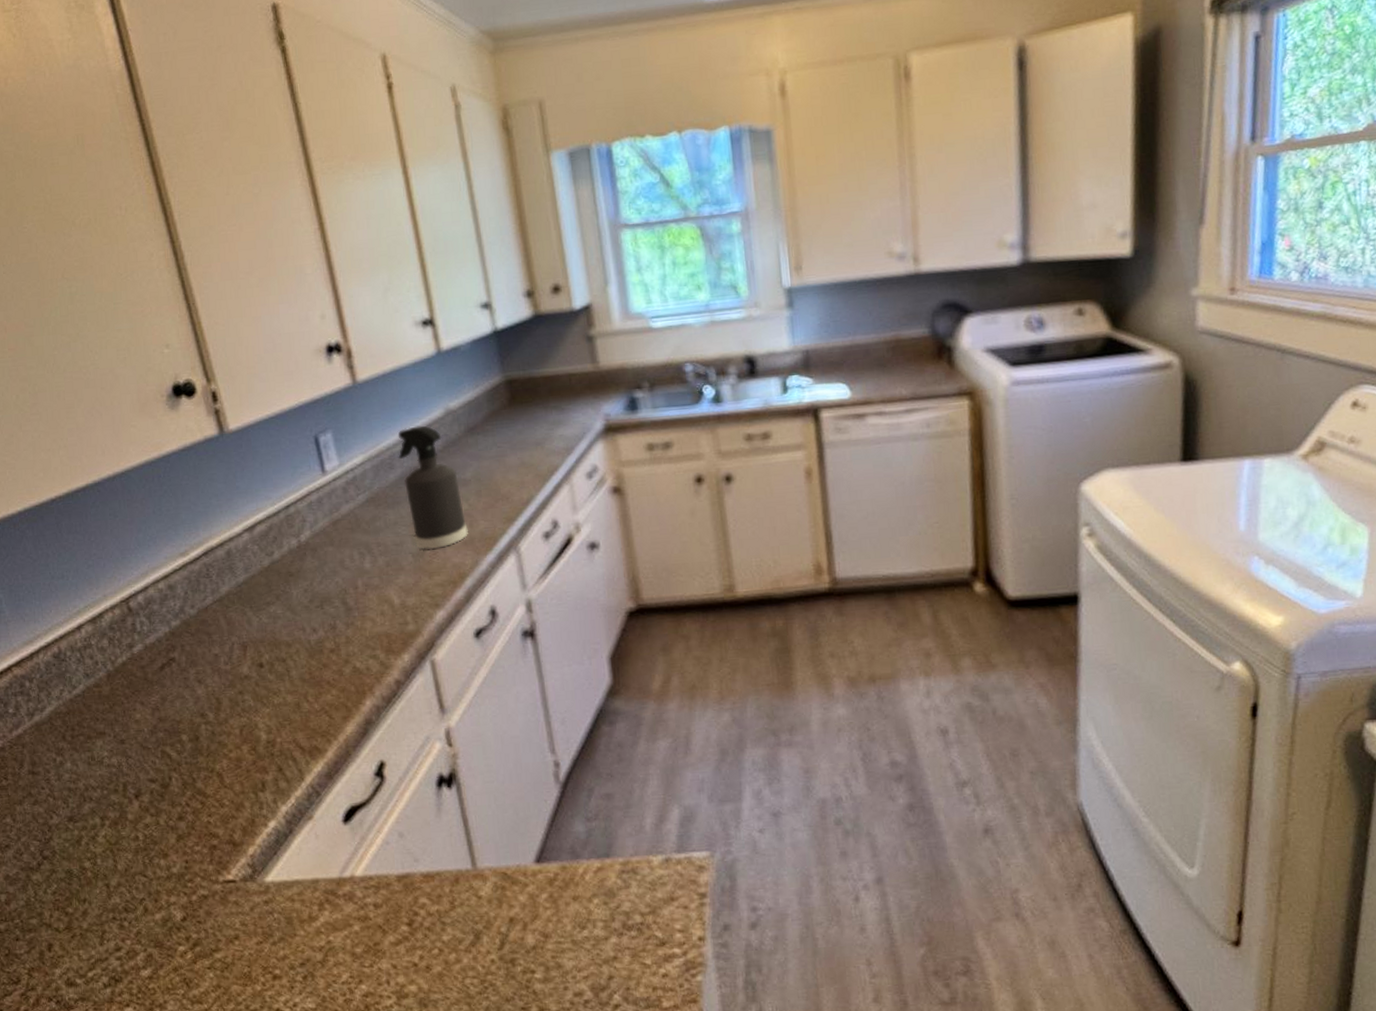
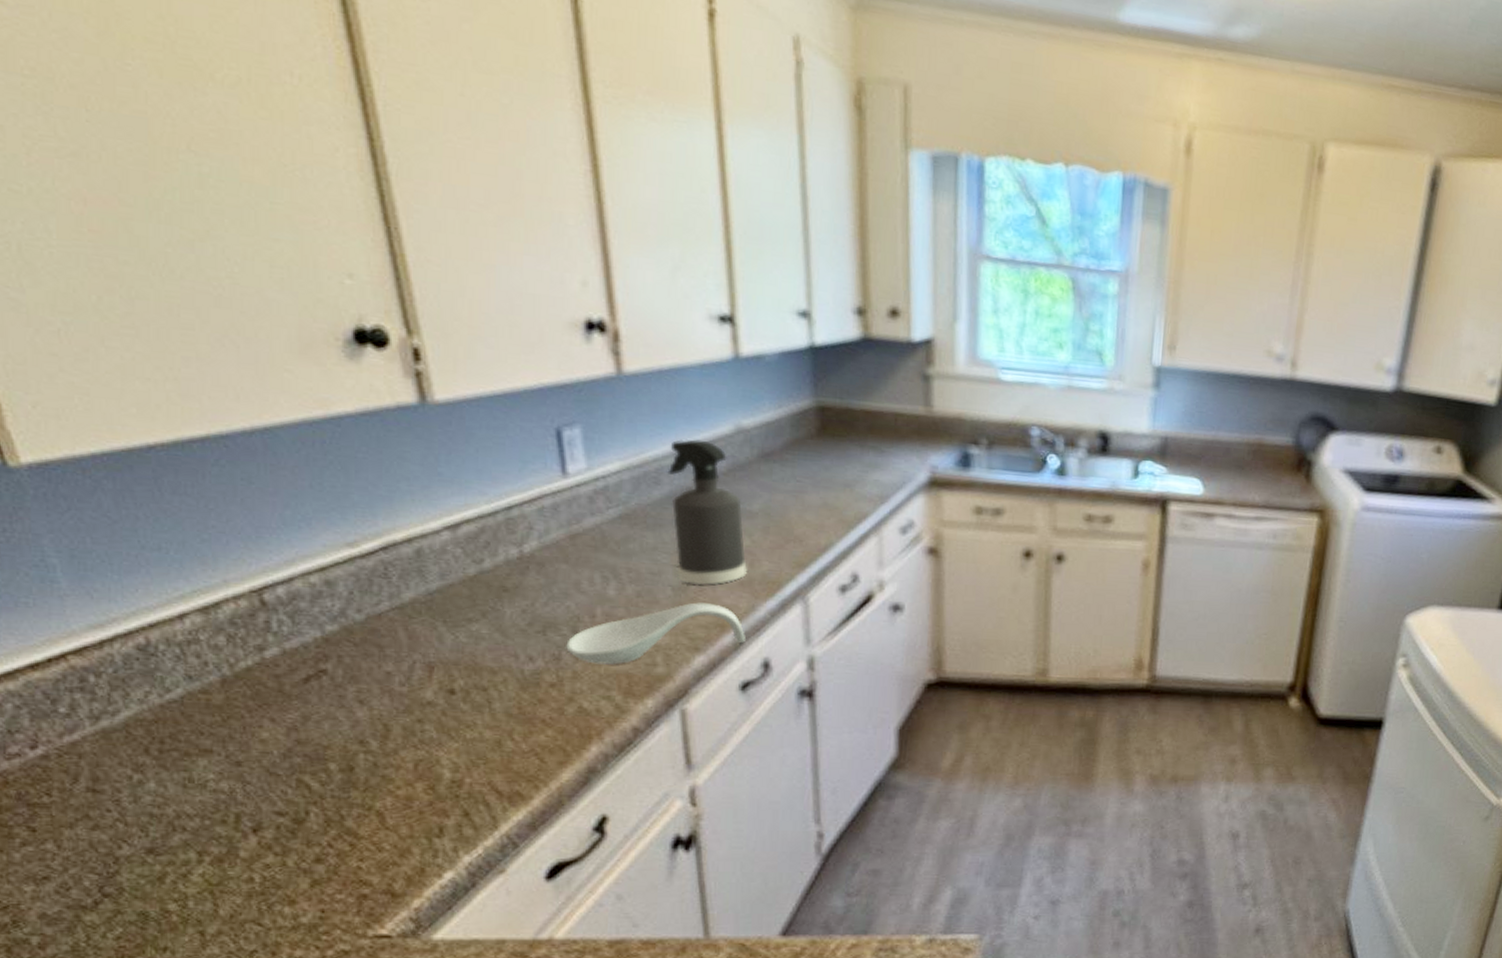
spoon rest: none [339,564,474,629] -> present [566,602,745,665]

